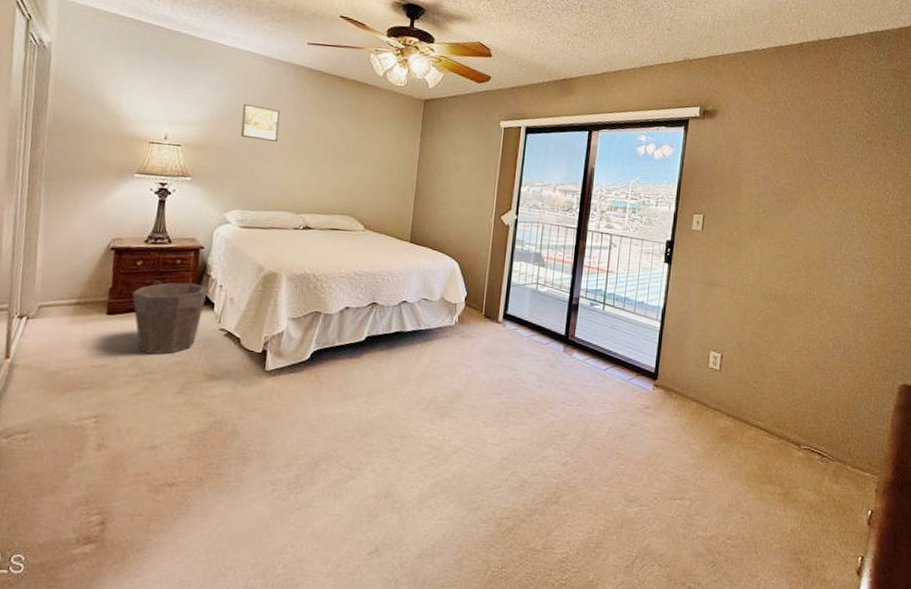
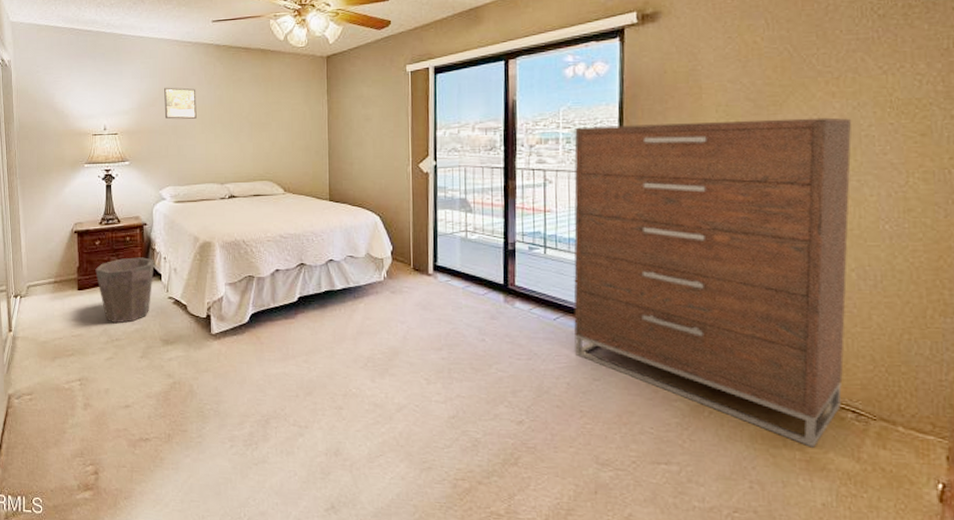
dresser: none [618,199,842,483] -> present [574,117,852,448]

